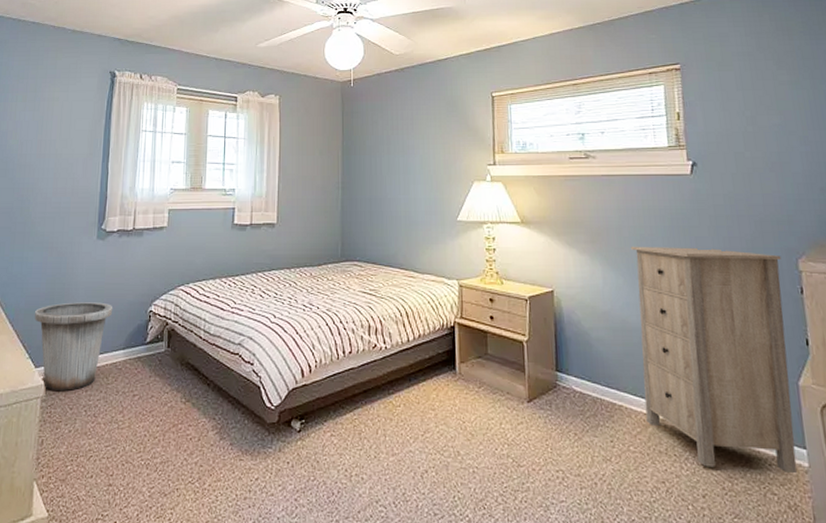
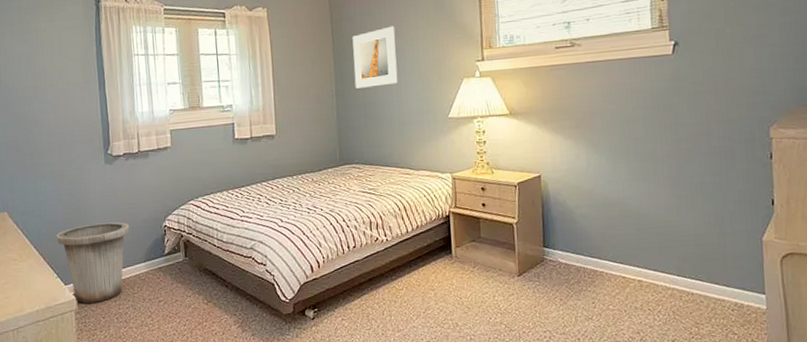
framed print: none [362,123,407,183] -> present [352,26,398,89]
storage cabinet: present [631,246,797,474] -> none [613,123,756,317]

